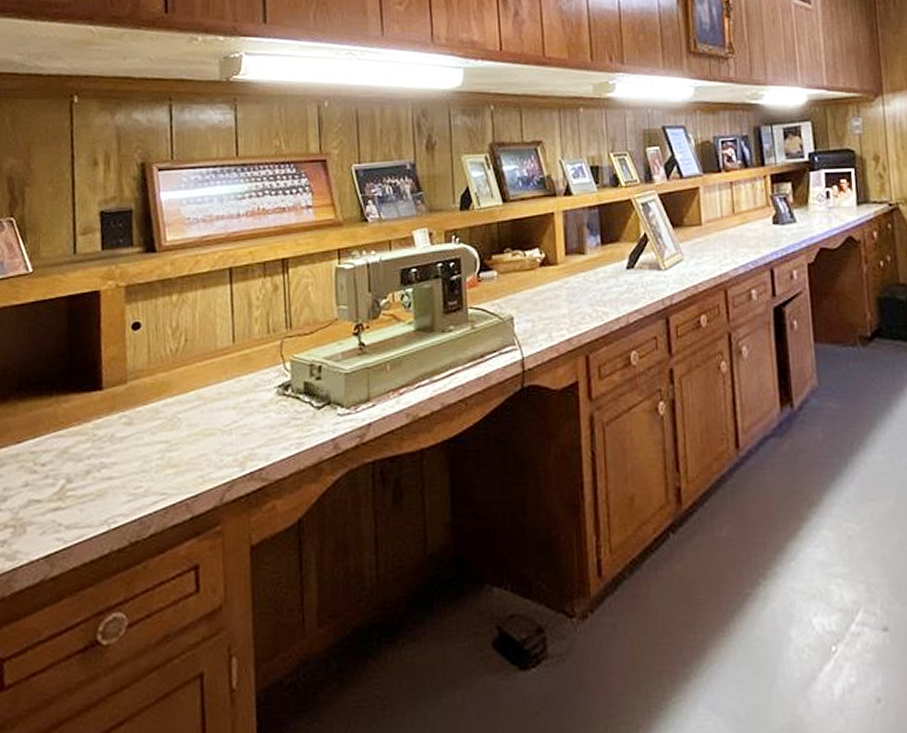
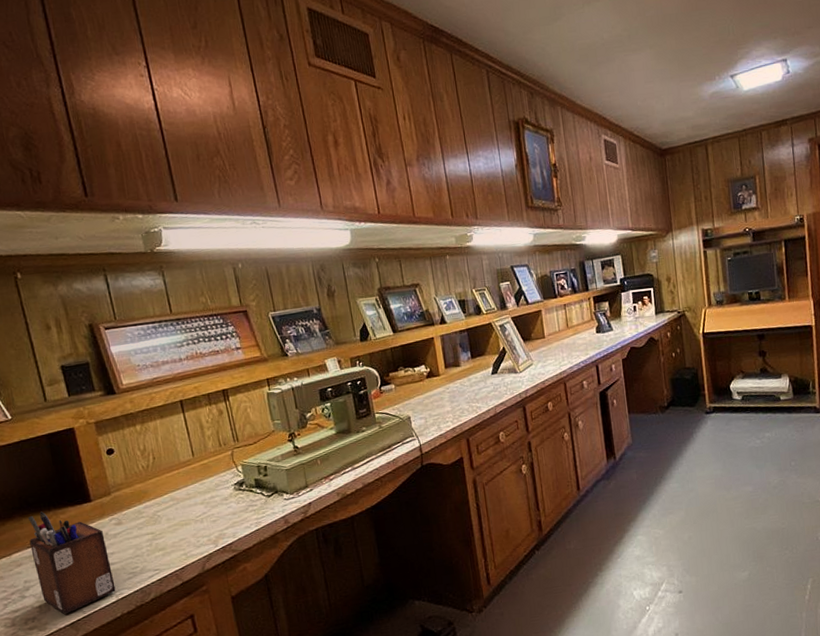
desk organizer: none [19,396,110,542] -> present [27,511,116,615]

